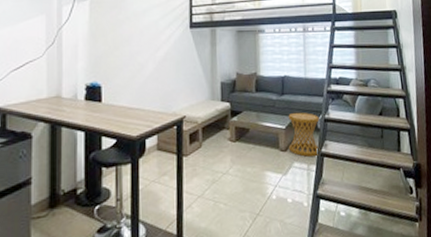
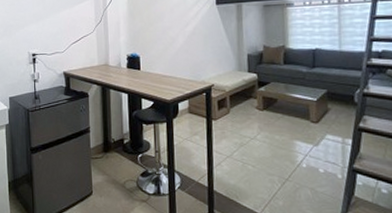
side table: present [288,112,320,157] -> none [320,85,358,130]

